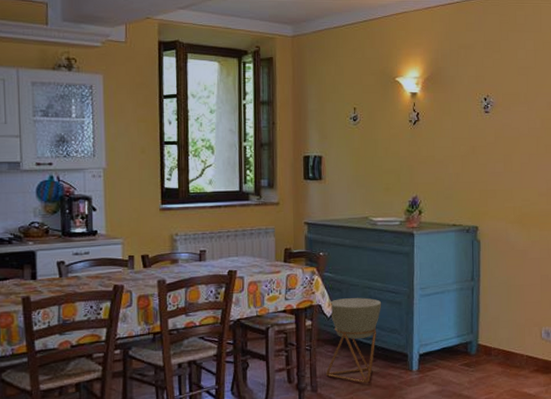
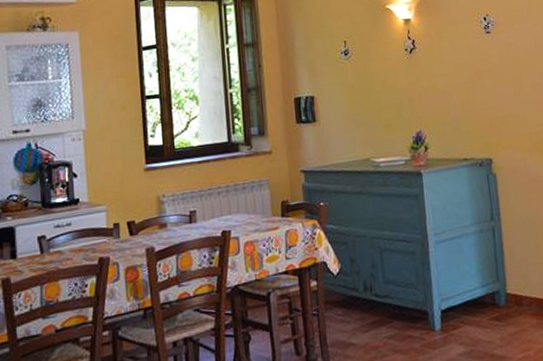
planter: present [325,297,382,383] -> none [334,249,394,350]

